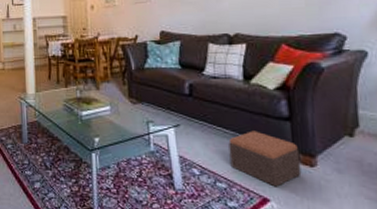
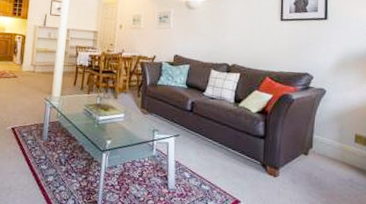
footstool: present [228,130,302,187] -> none [214,144,268,192]

